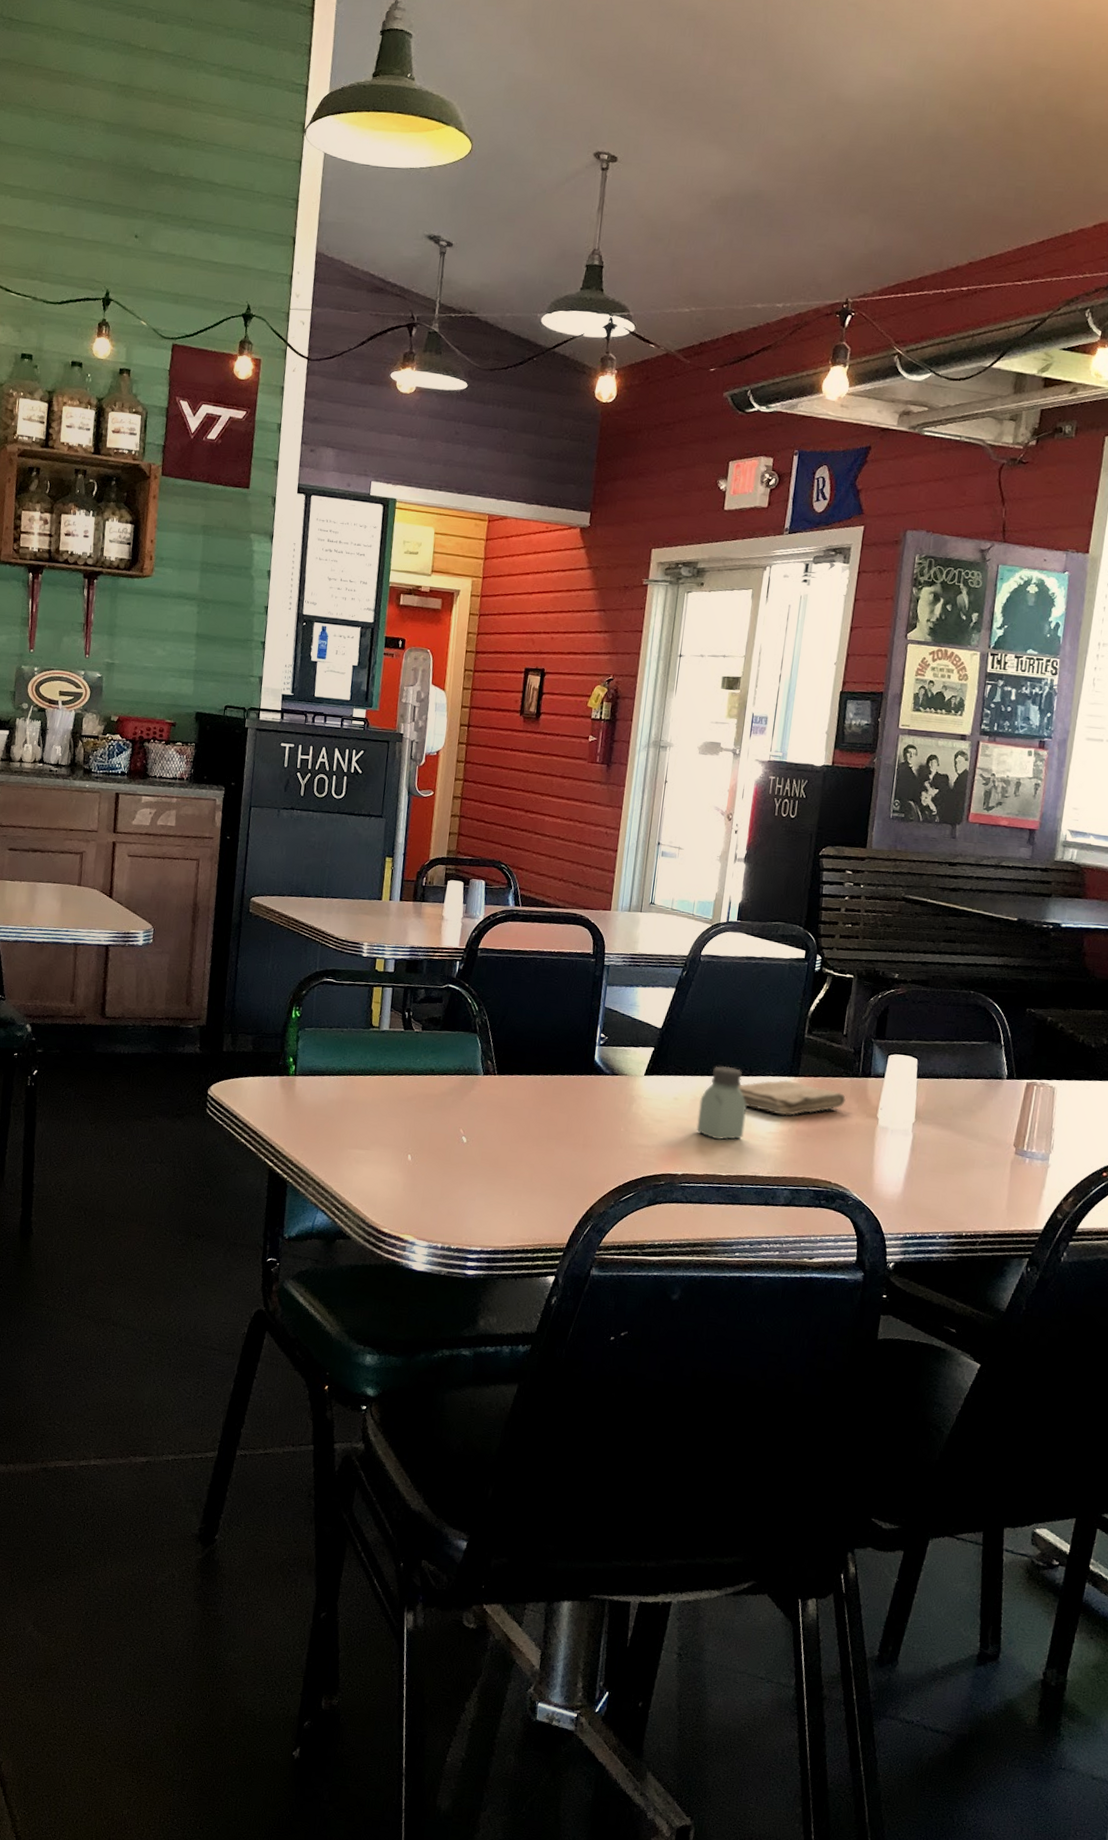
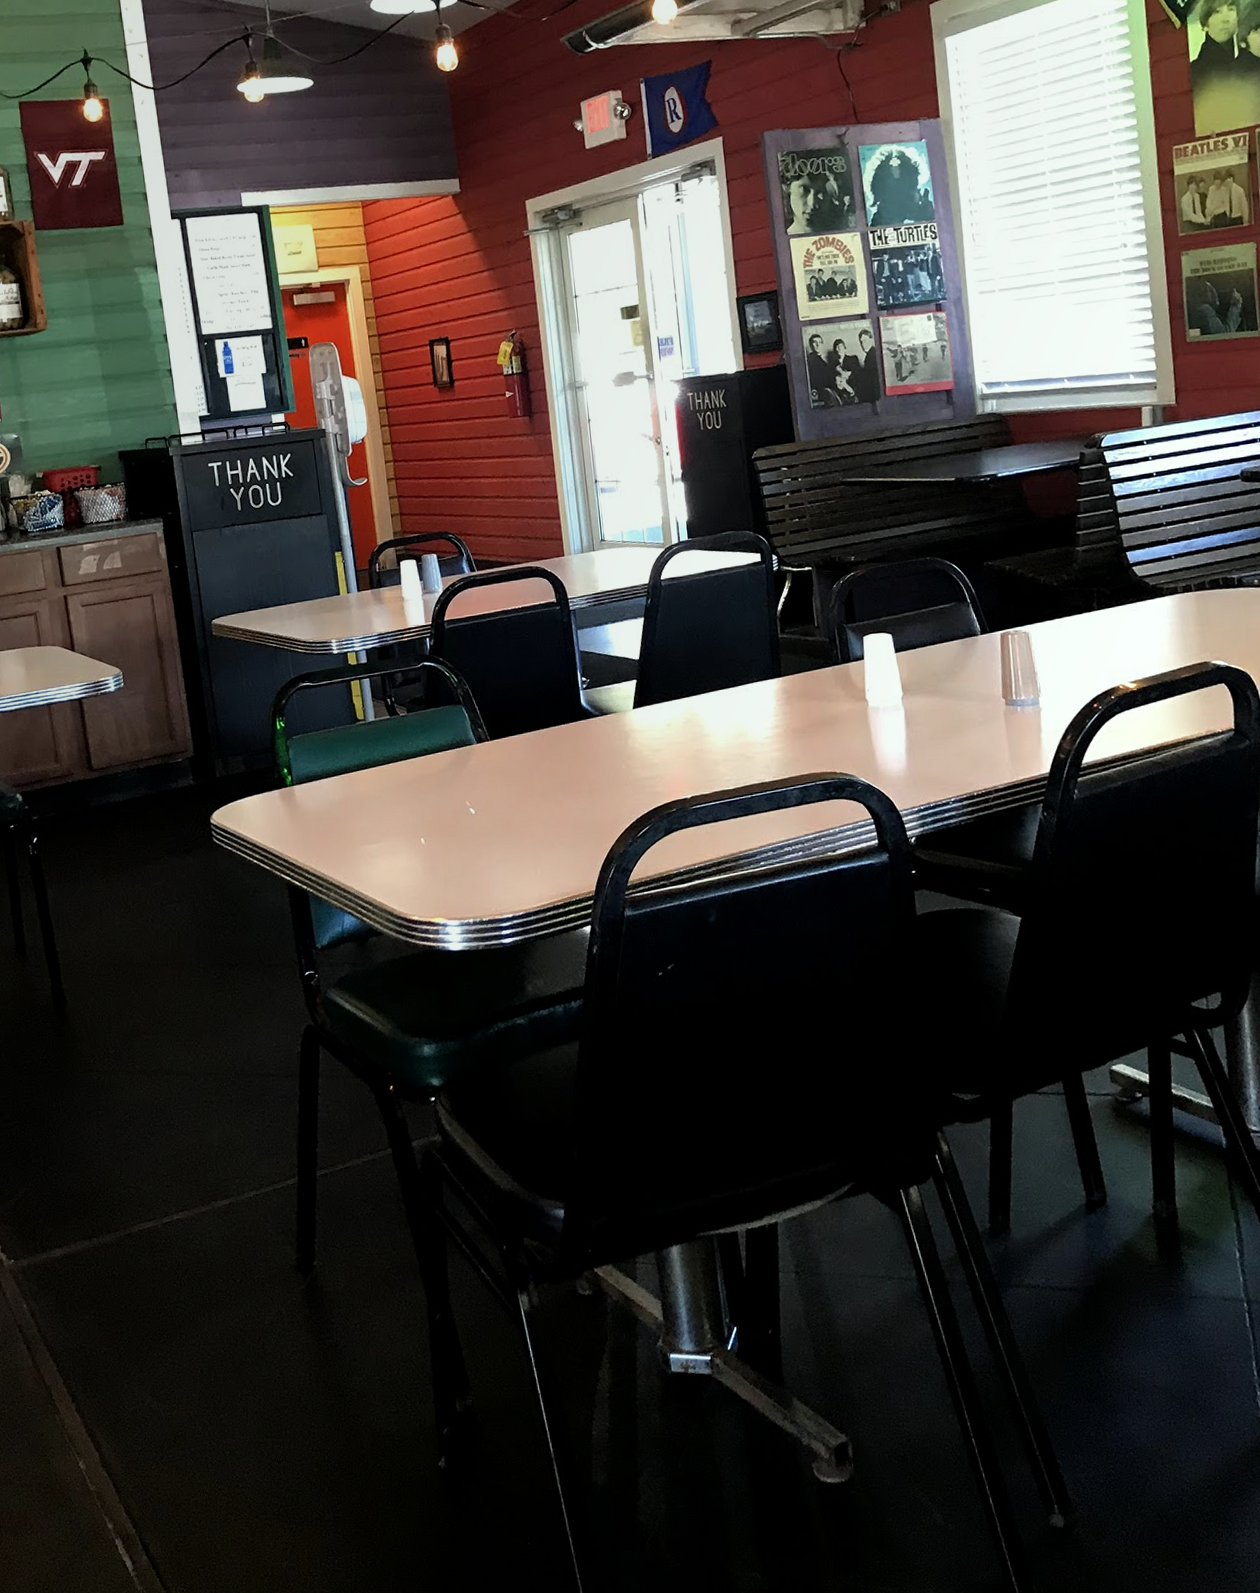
saltshaker: present [696,1066,747,1140] -> none [692,682,742,756]
washcloth: present [739,1080,846,1116] -> none [727,682,832,718]

